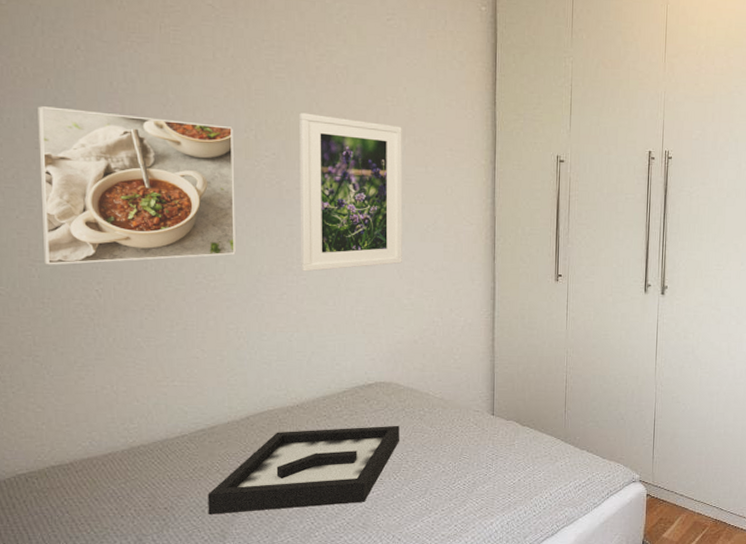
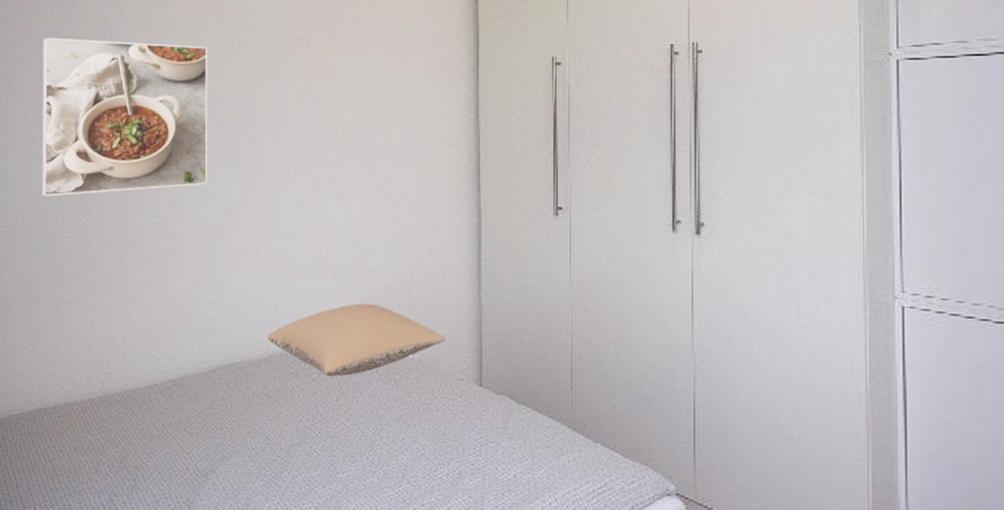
decorative tray: present [208,425,399,514] -> none [175,388,372,484]
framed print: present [299,113,403,272] -> none [269,26,375,203]
pillow: none [300,354,464,417] -> present [268,303,446,377]

